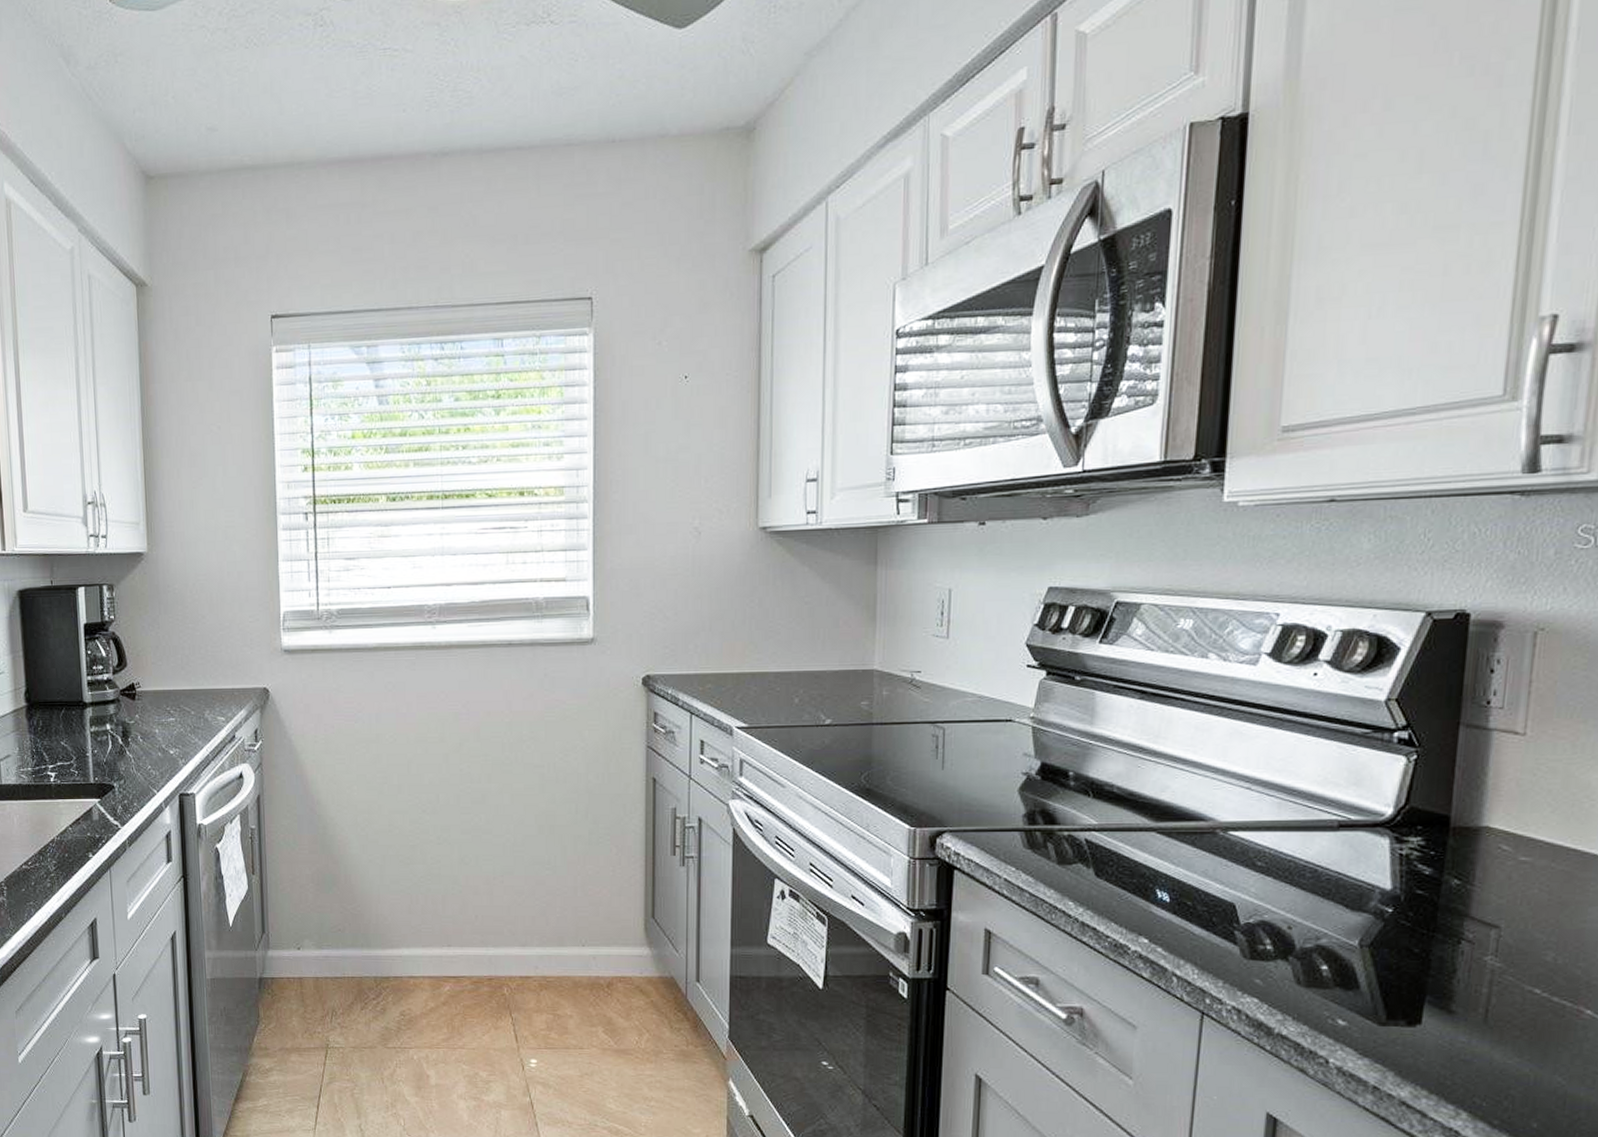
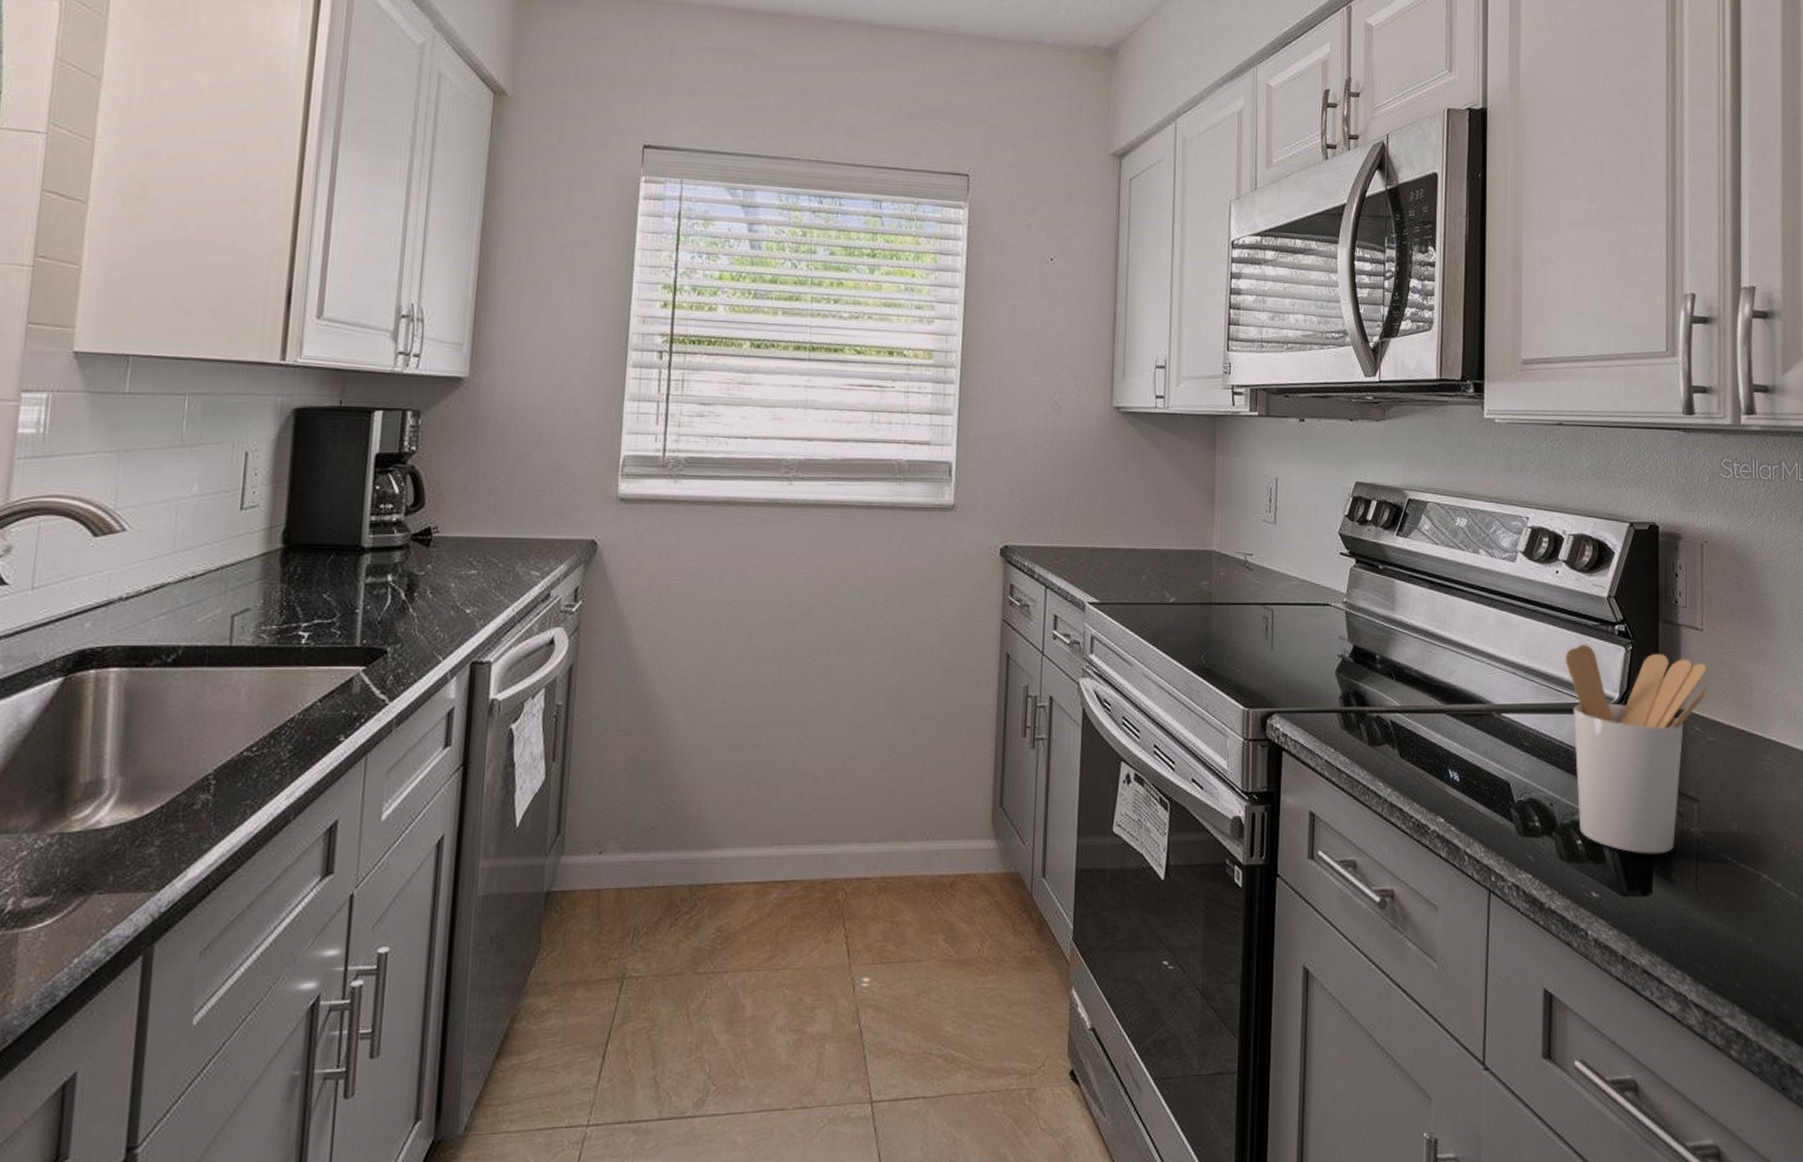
utensil holder: none [1319,754,1528,983] -> present [1565,644,1707,854]

